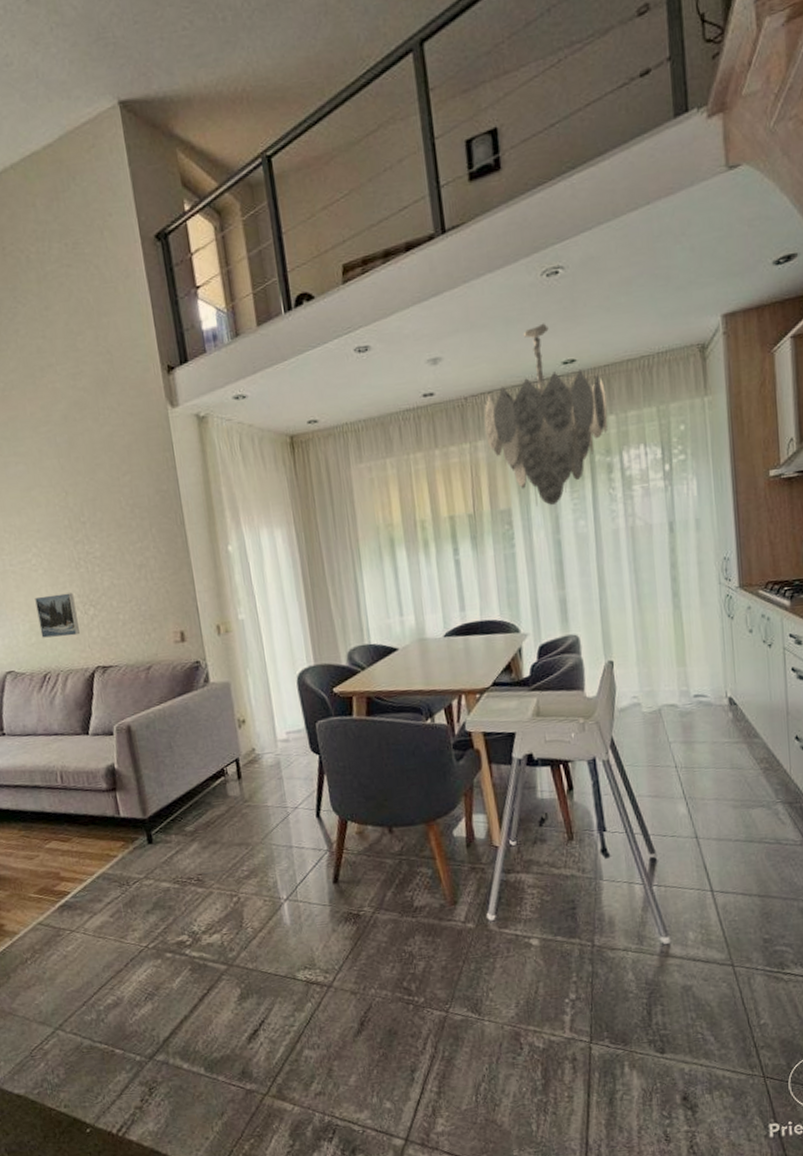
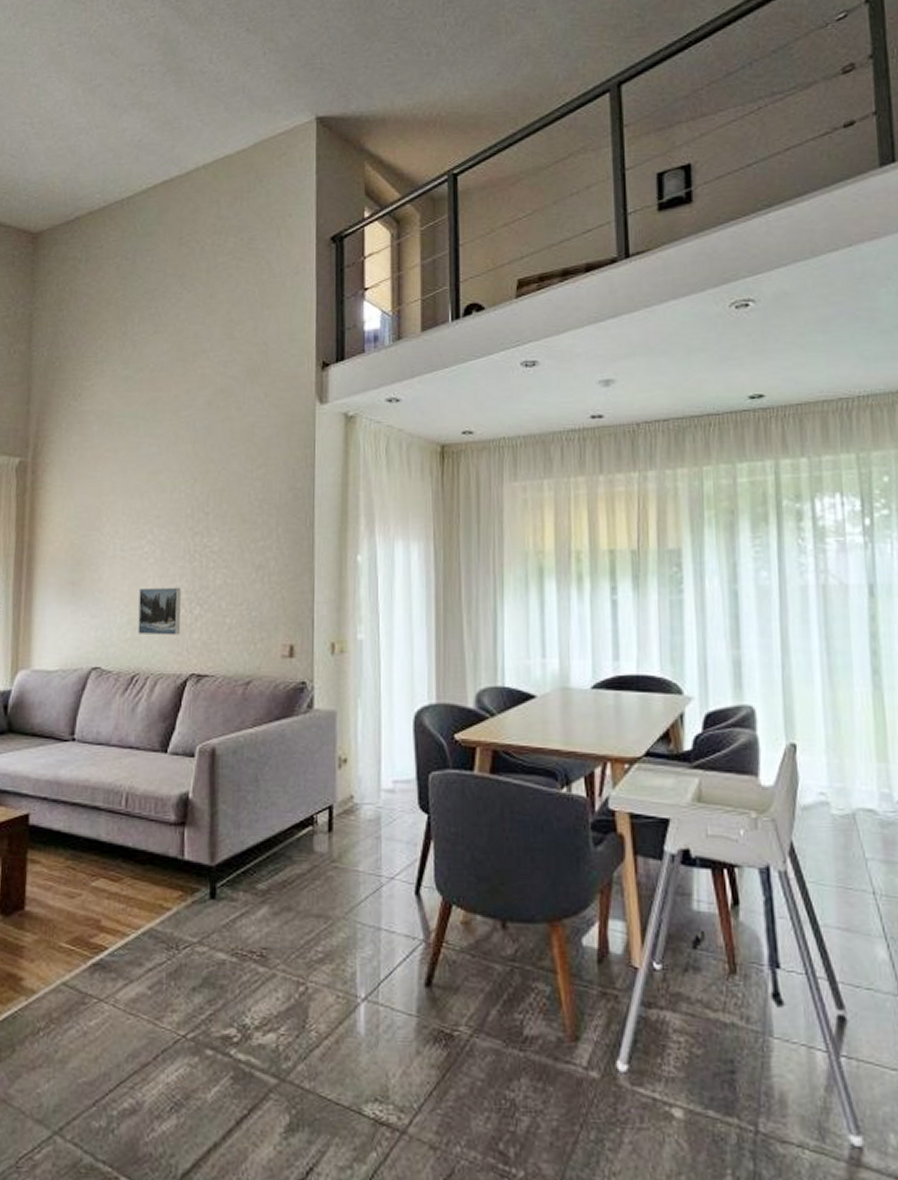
chandelier: present [484,323,608,507] -> none [657,354,799,551]

